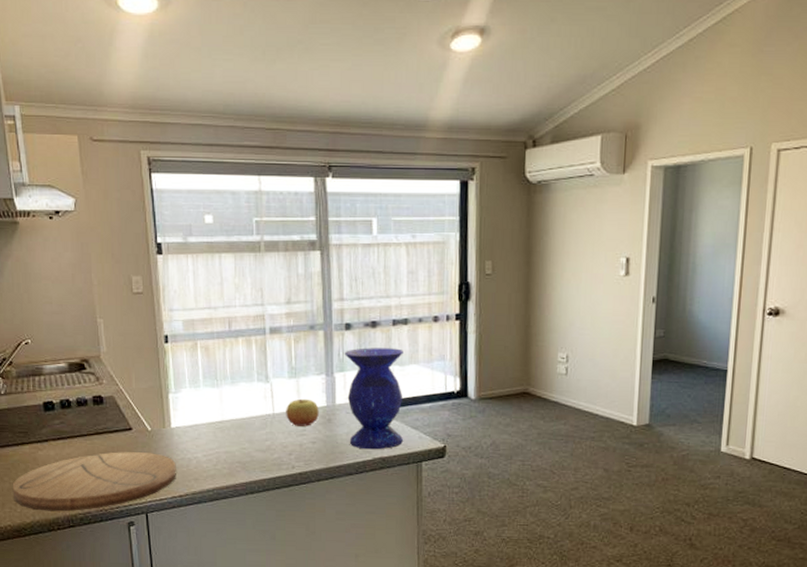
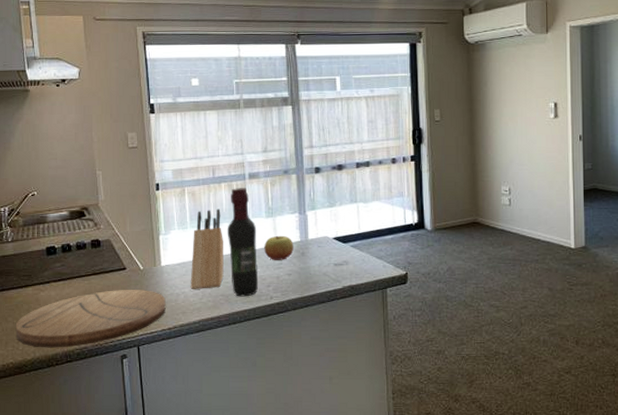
knife block: none [203,366,242,455] -> present [190,209,225,289]
wine bottle: none [244,343,278,465] -> present [227,188,258,297]
vase: present [344,347,403,450] -> none [314,188,369,279]

